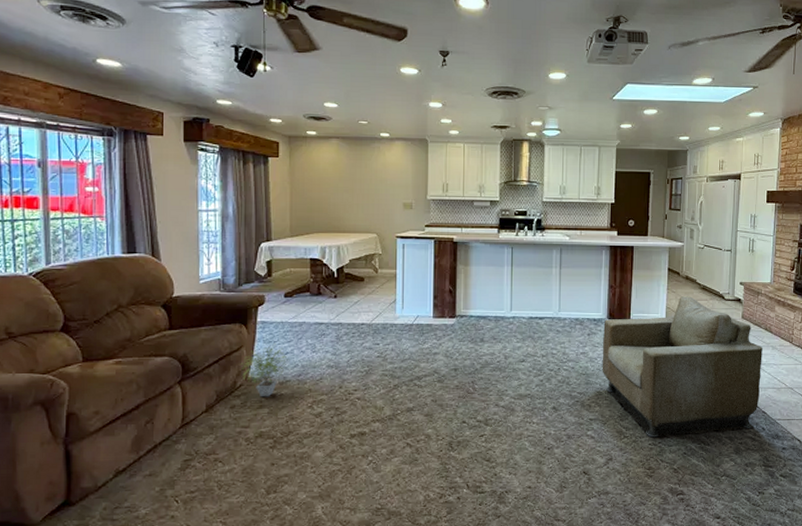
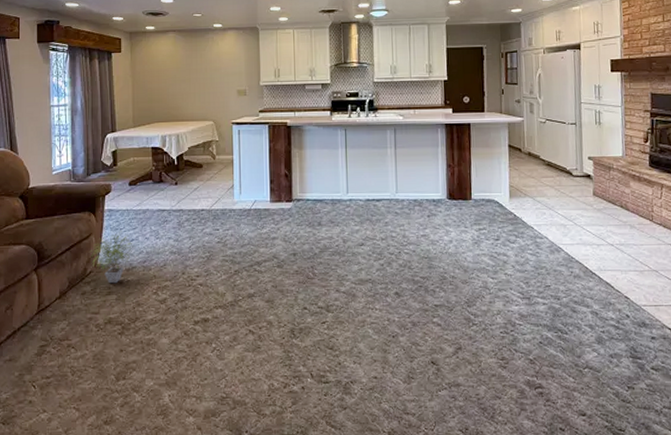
armchair: present [602,296,762,438] -> none [443,173,620,325]

